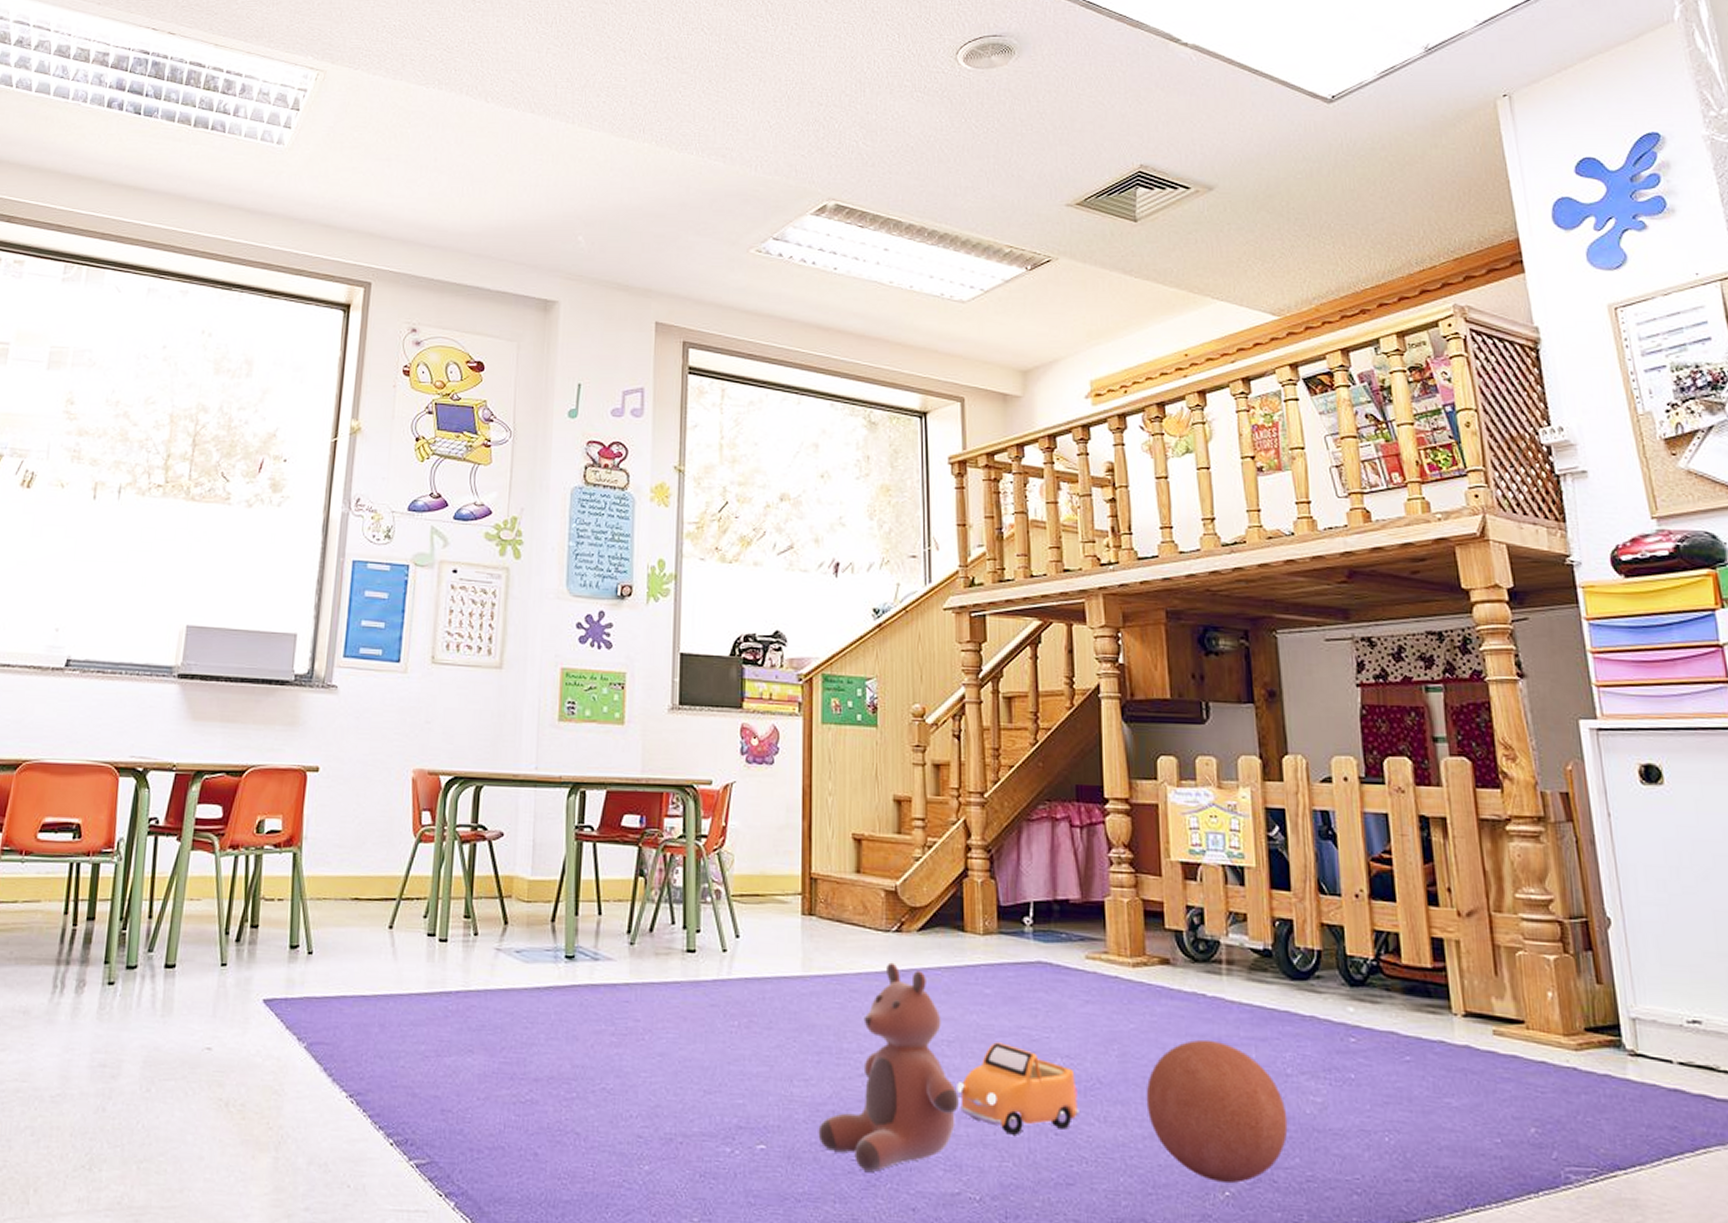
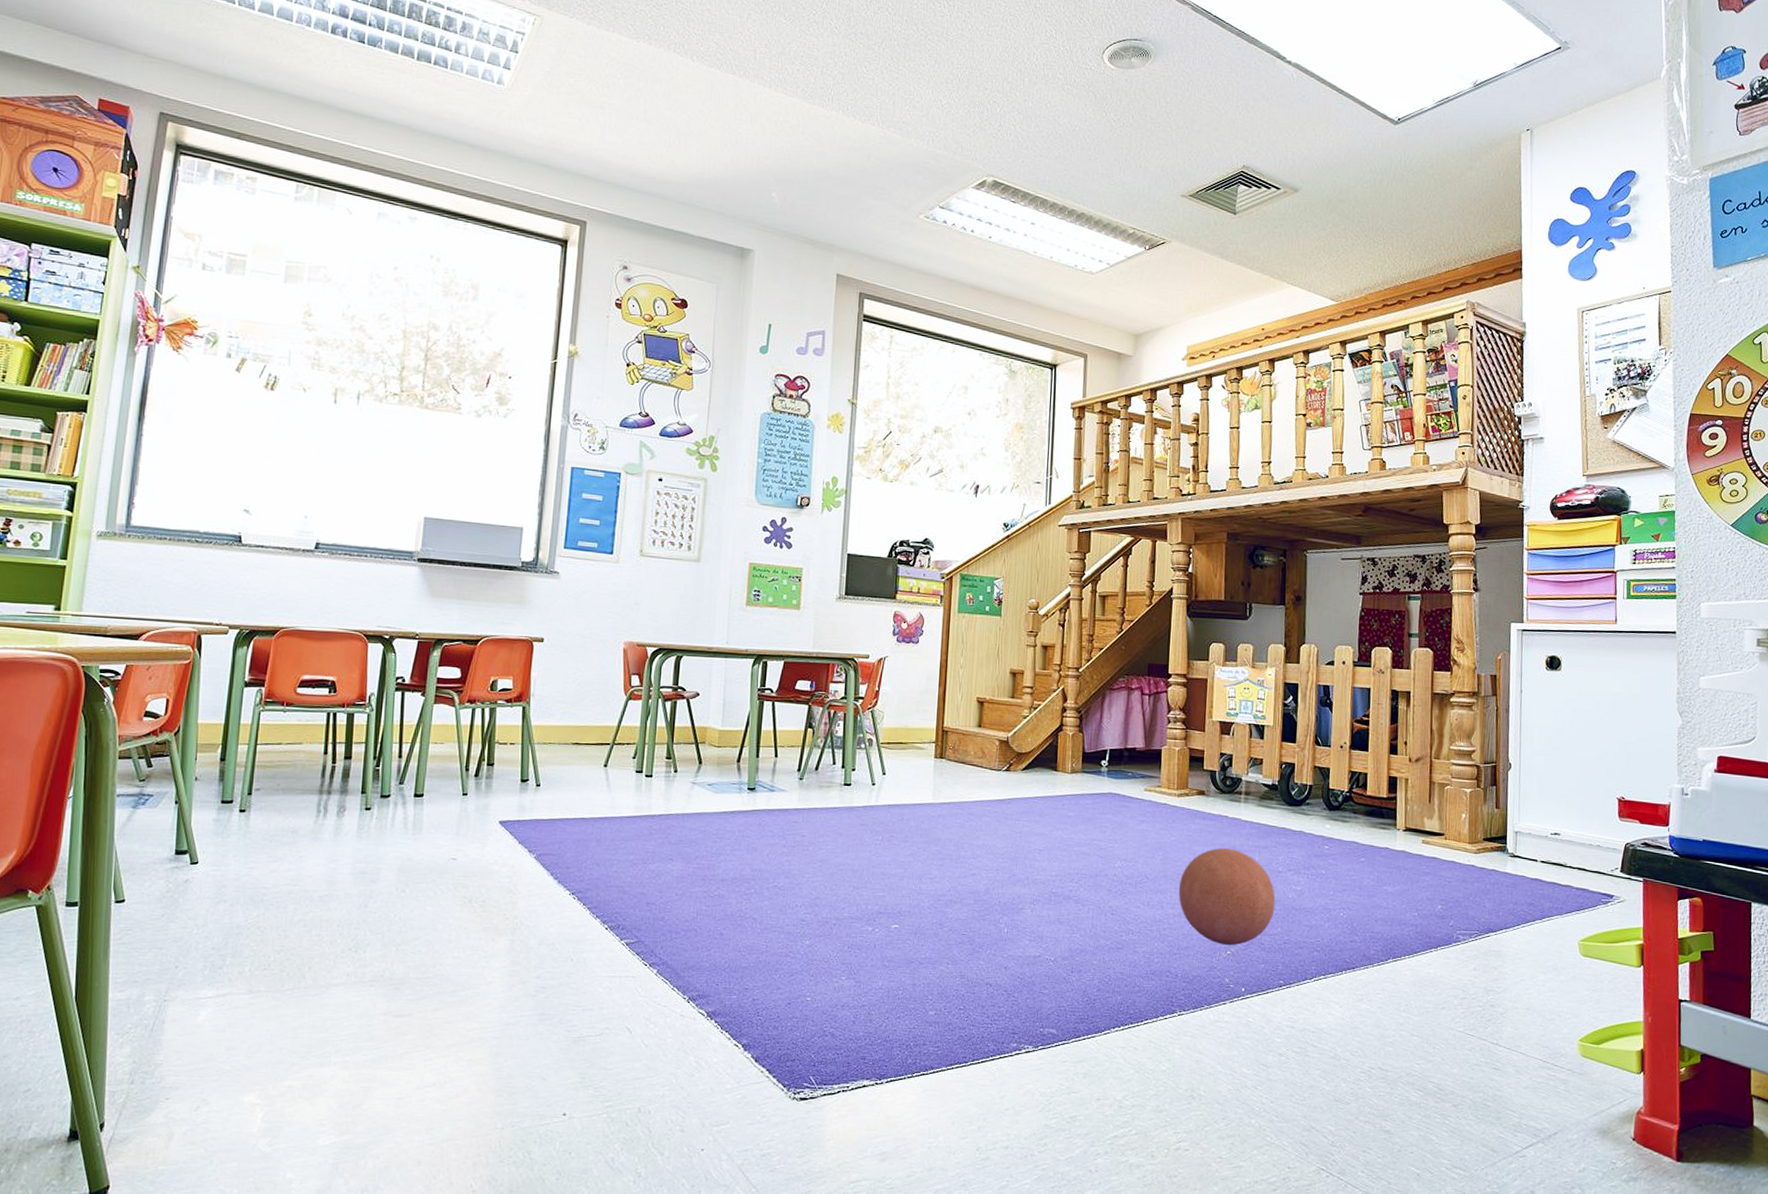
teddy bear: present [818,962,959,1172] -> none [938,793,1044,942]
toy car: present [957,1042,1079,1135] -> none [1043,850,1130,915]

